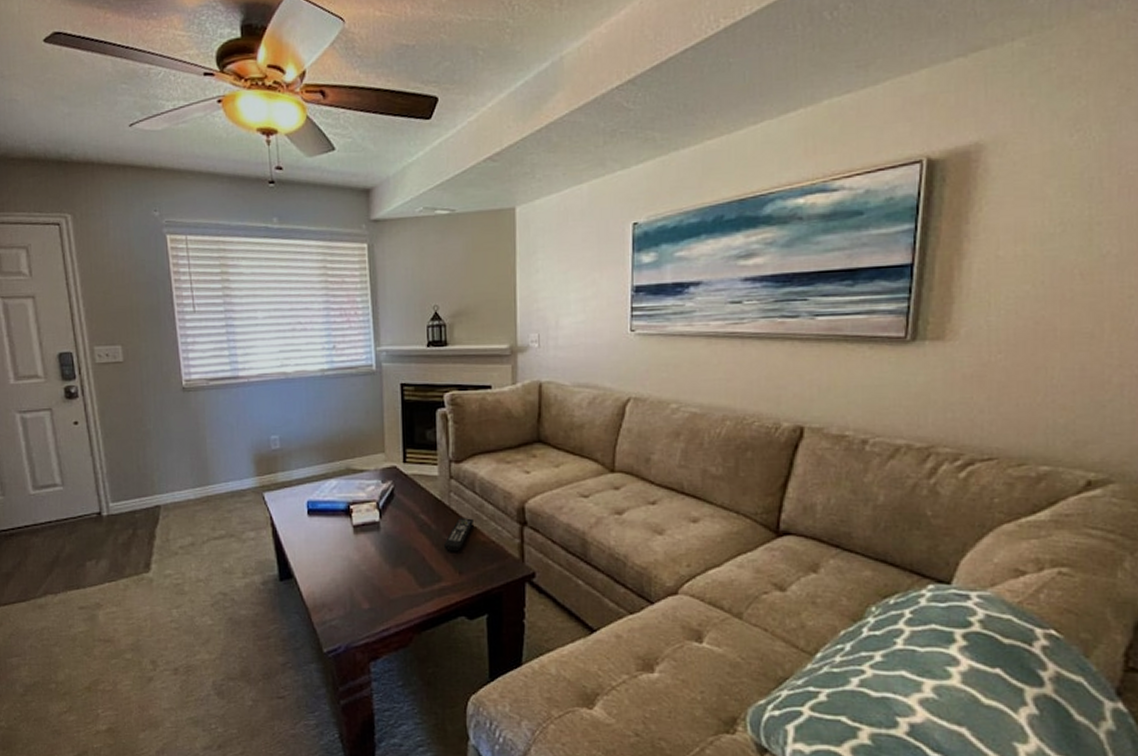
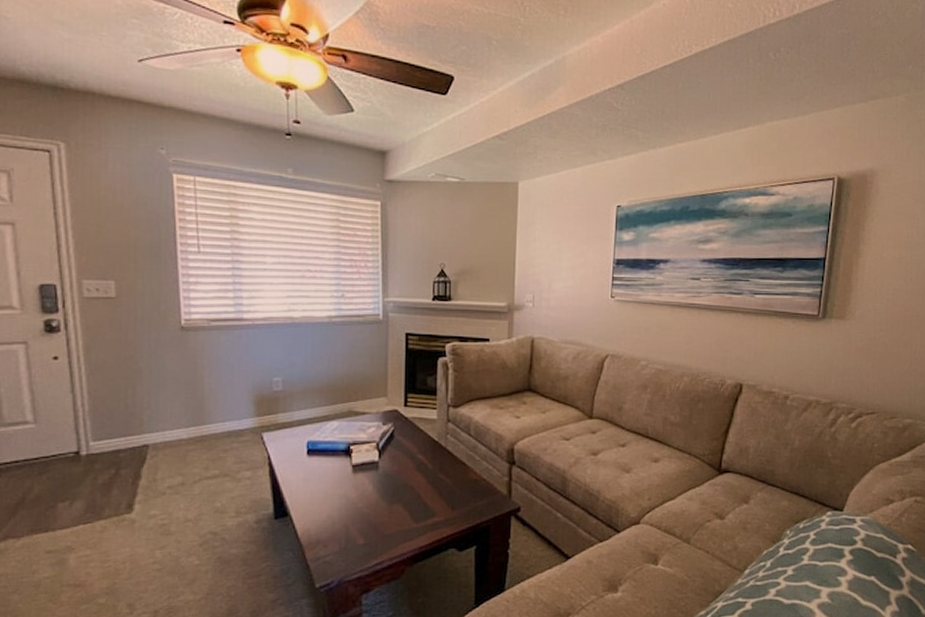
remote control: present [443,518,475,552] -> none [438,458,468,489]

